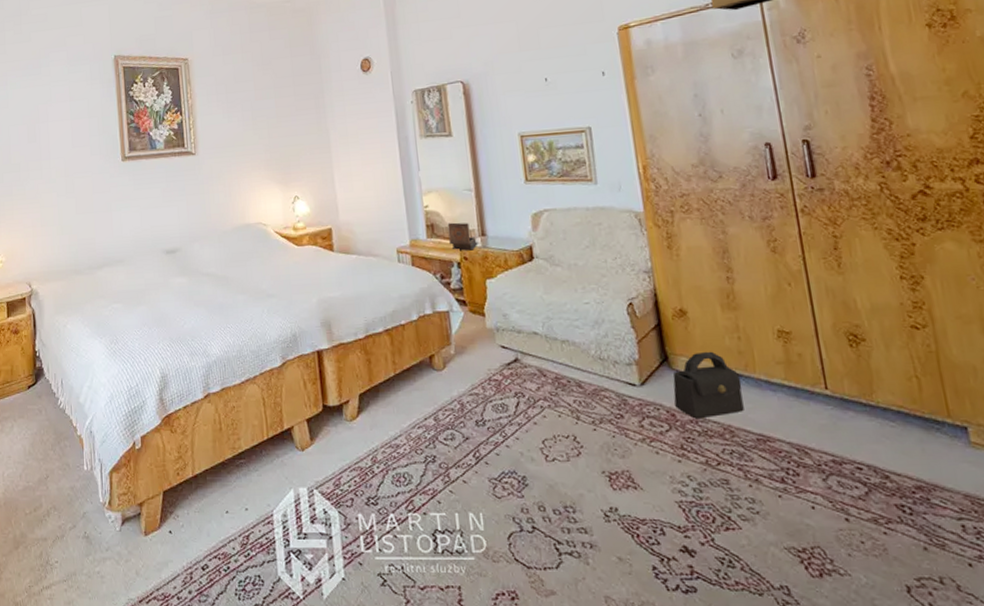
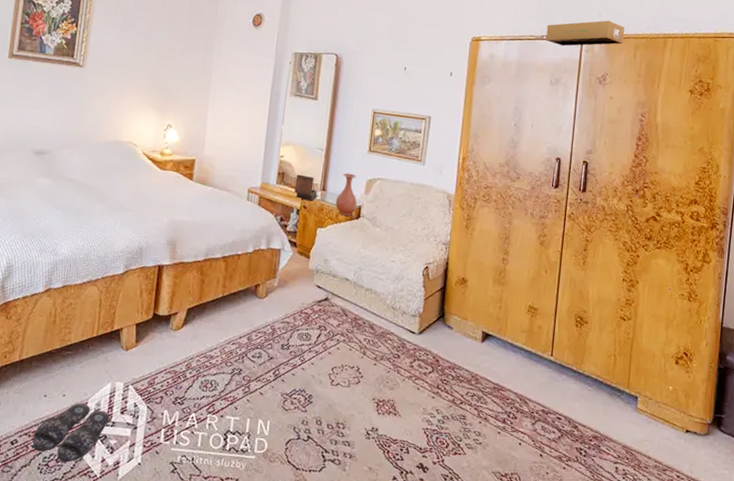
slippers: none [224,516,300,584] -> present [33,403,110,462]
vase: none [500,210,528,260] -> present [335,172,358,216]
handbag: present [673,351,744,419] -> none [441,314,494,367]

